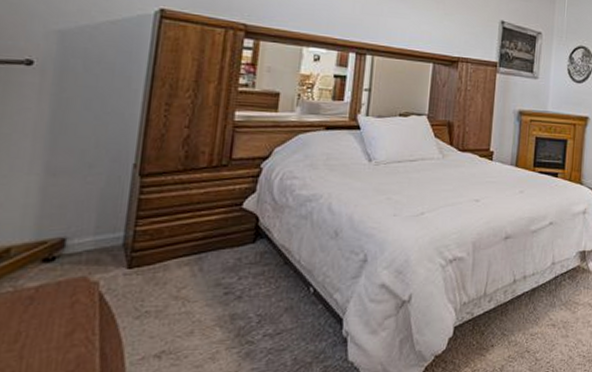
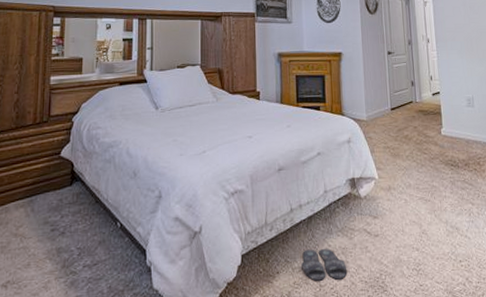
slippers: none [519,321,567,355] -> present [301,248,348,281]

